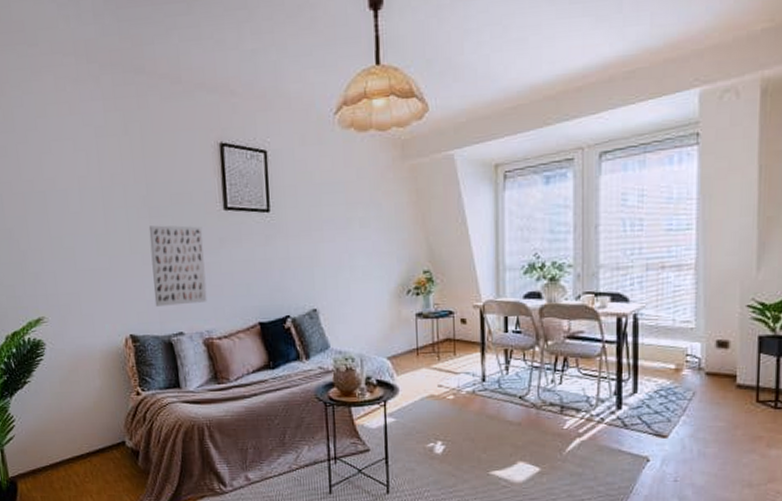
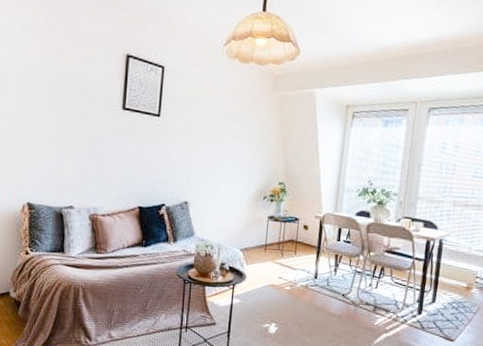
wall art: present [148,225,208,306] -> none [52,114,102,184]

